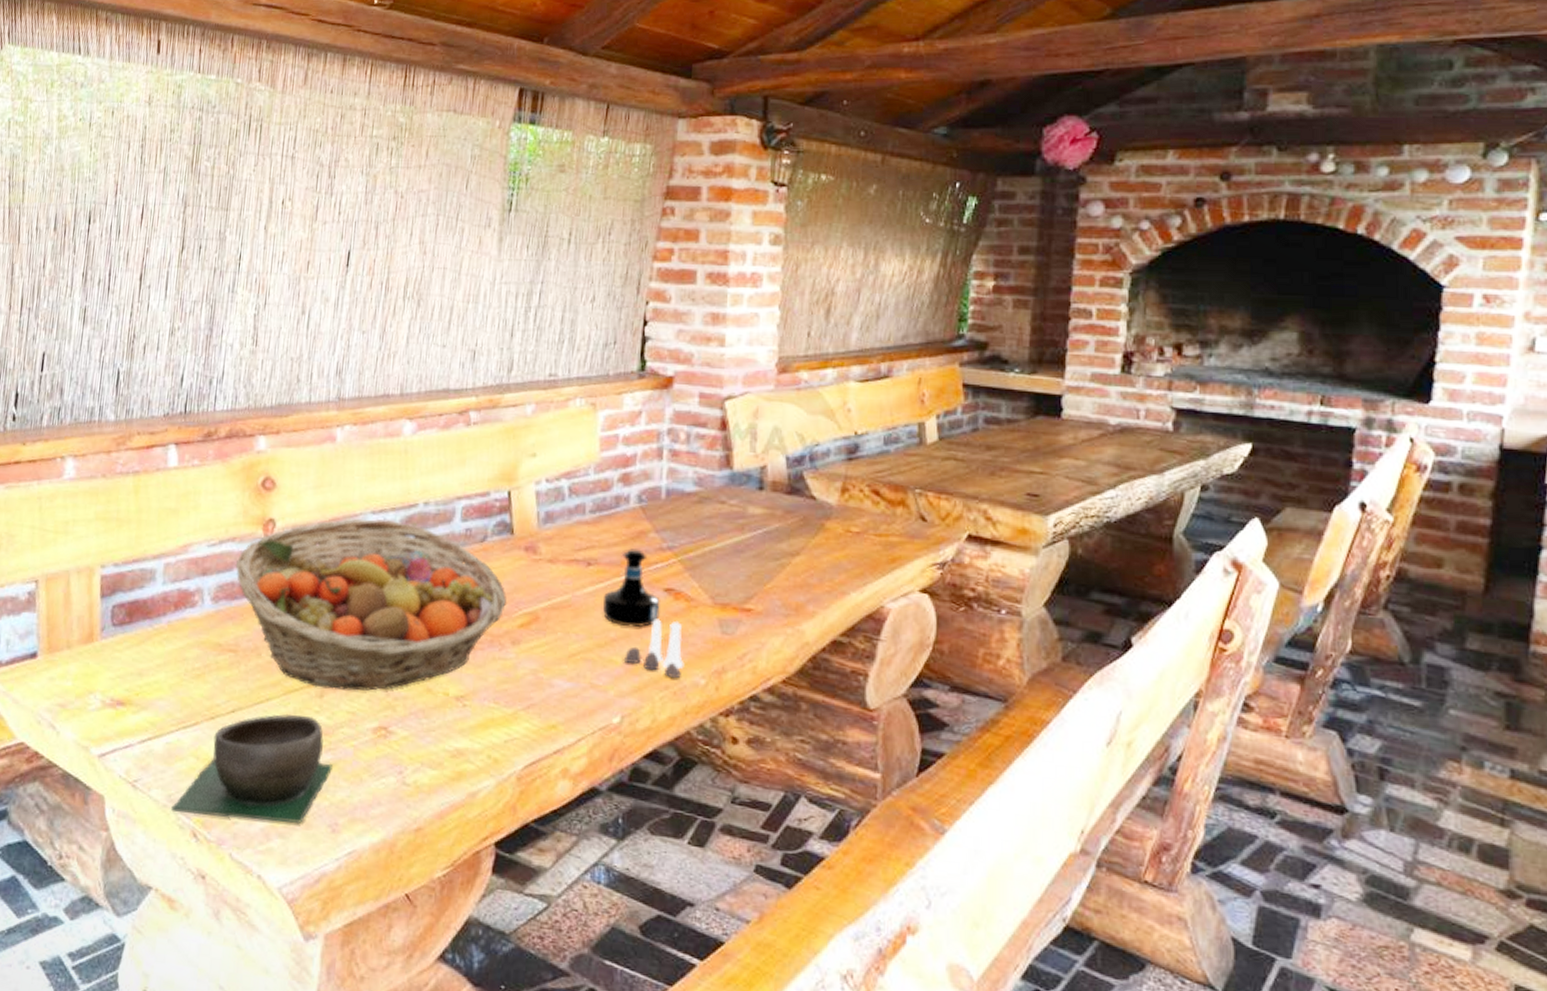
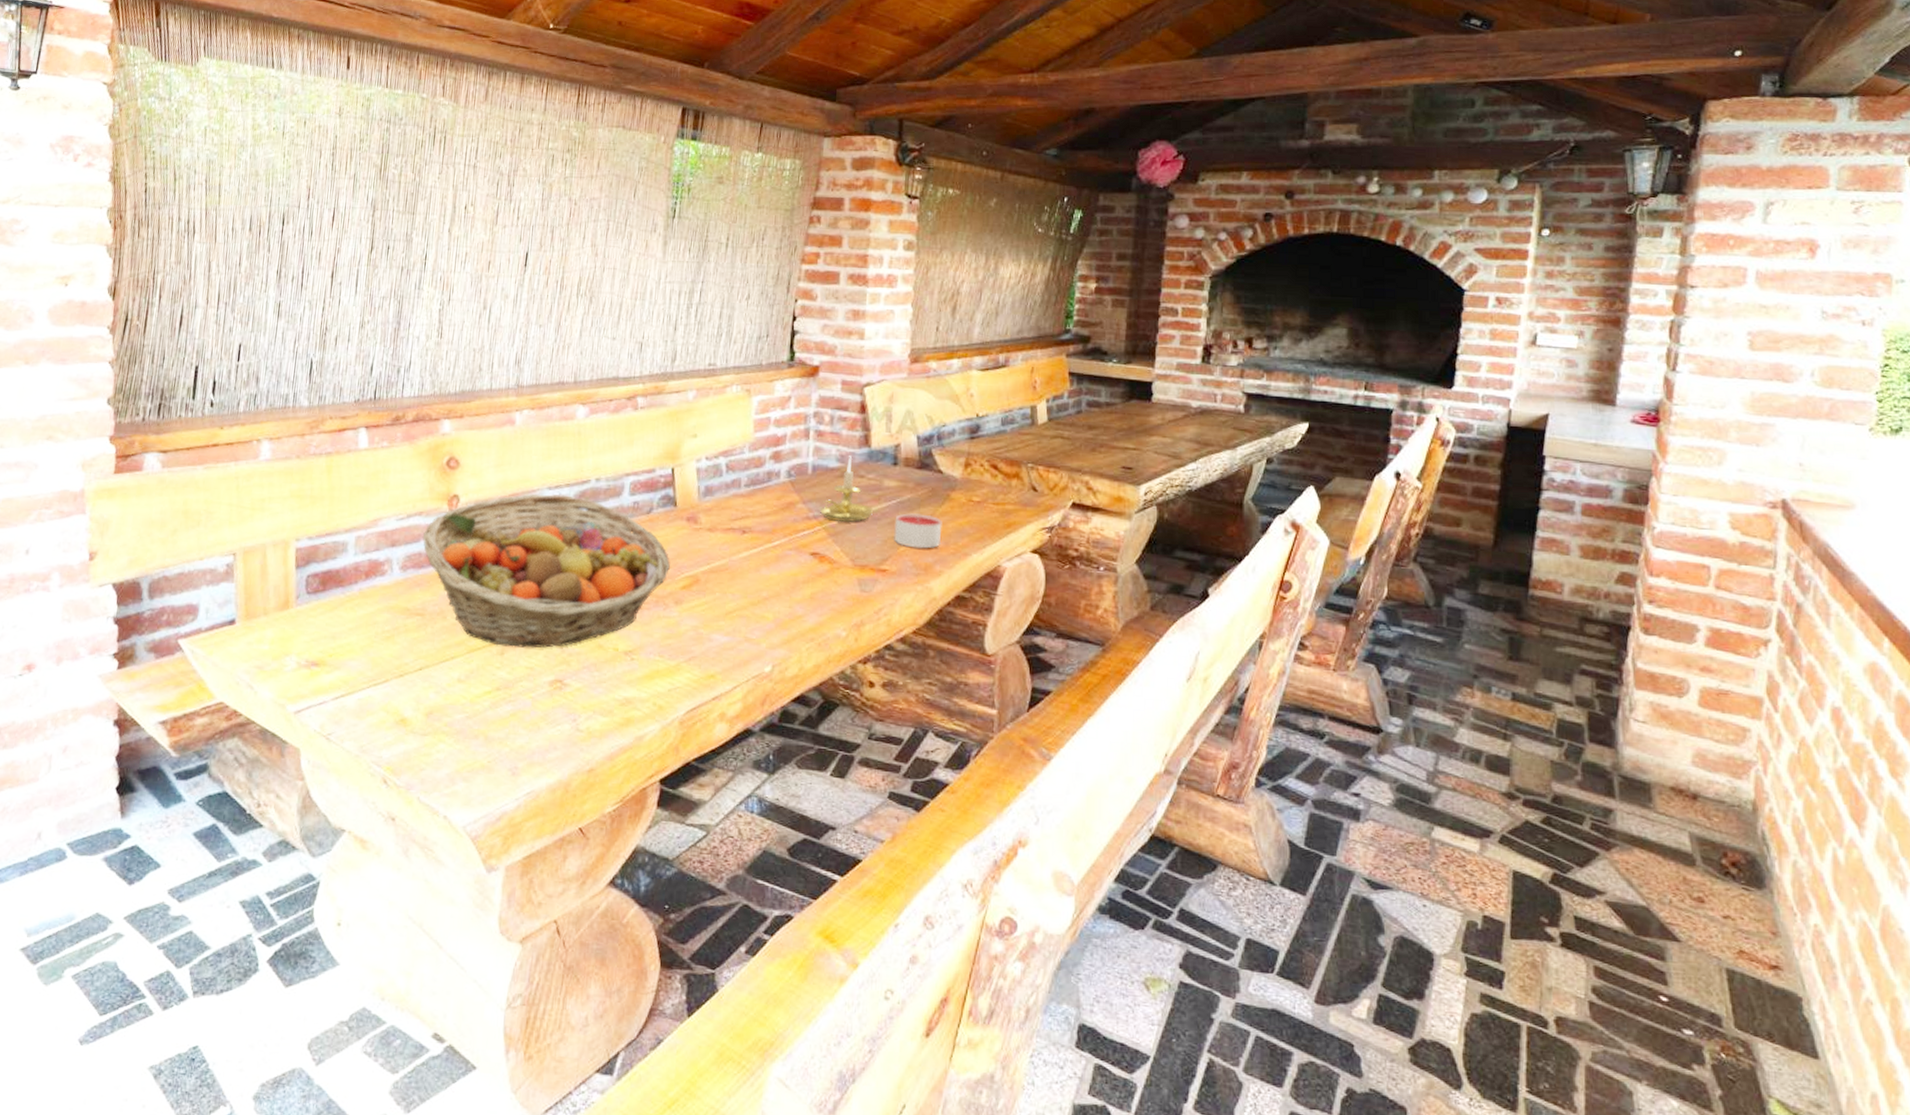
bowl: present [171,714,332,823] -> none [363,670,512,768]
tequila bottle: present [602,548,660,627] -> none [755,518,807,587]
salt and pepper shaker set: present [623,619,685,679] -> none [774,579,828,632]
candle holder: none [674,478,735,555] -> present [819,456,873,523]
candle: none [760,544,816,586] -> present [894,513,942,549]

